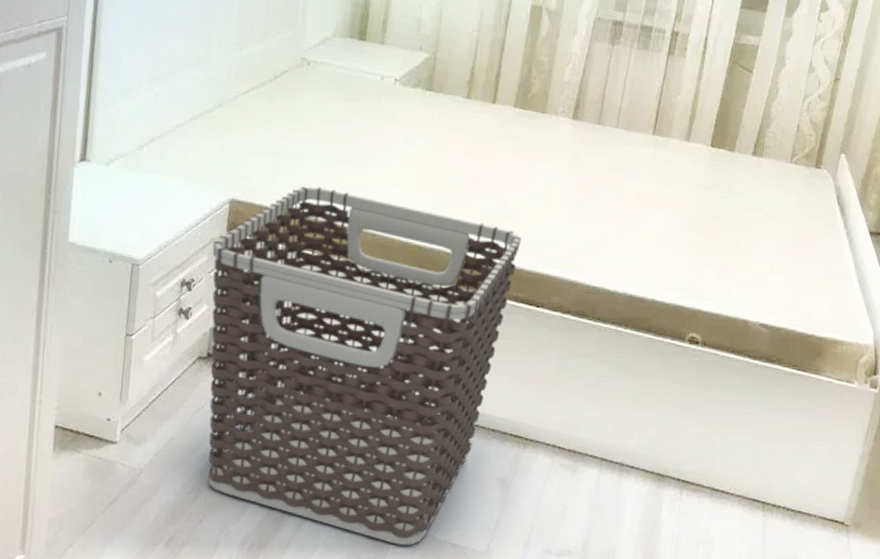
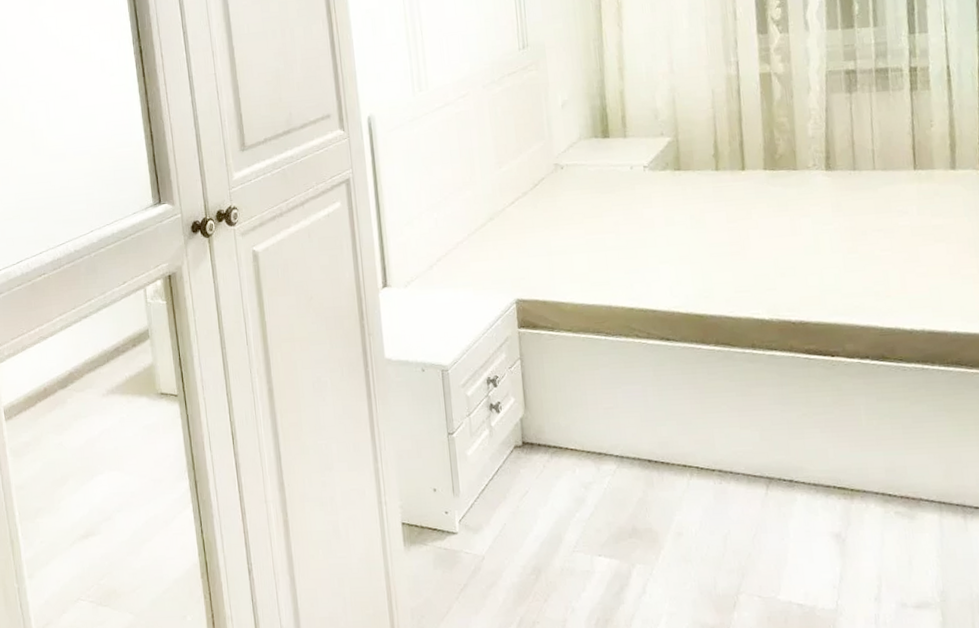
clothes hamper: present [208,186,522,545] -> none [508,275,802,609]

